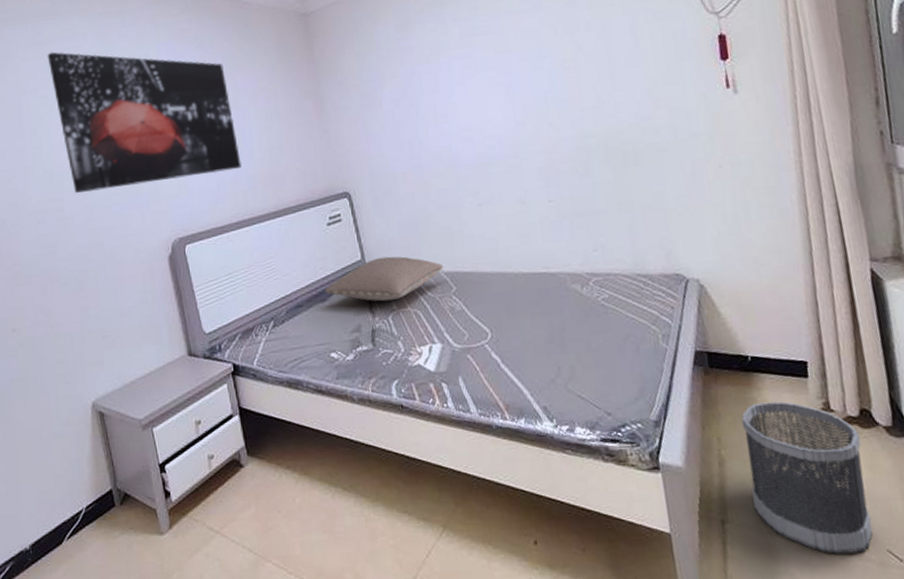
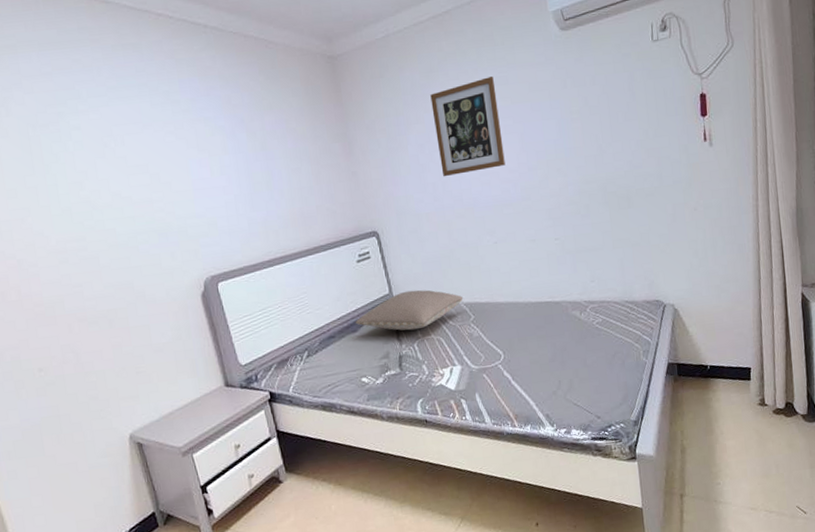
wall art: present [47,52,242,193] -> none [57,84,273,232]
wall art: none [406,26,489,134] -> present [430,77,506,177]
wastebasket: present [741,401,873,554] -> none [700,399,788,513]

